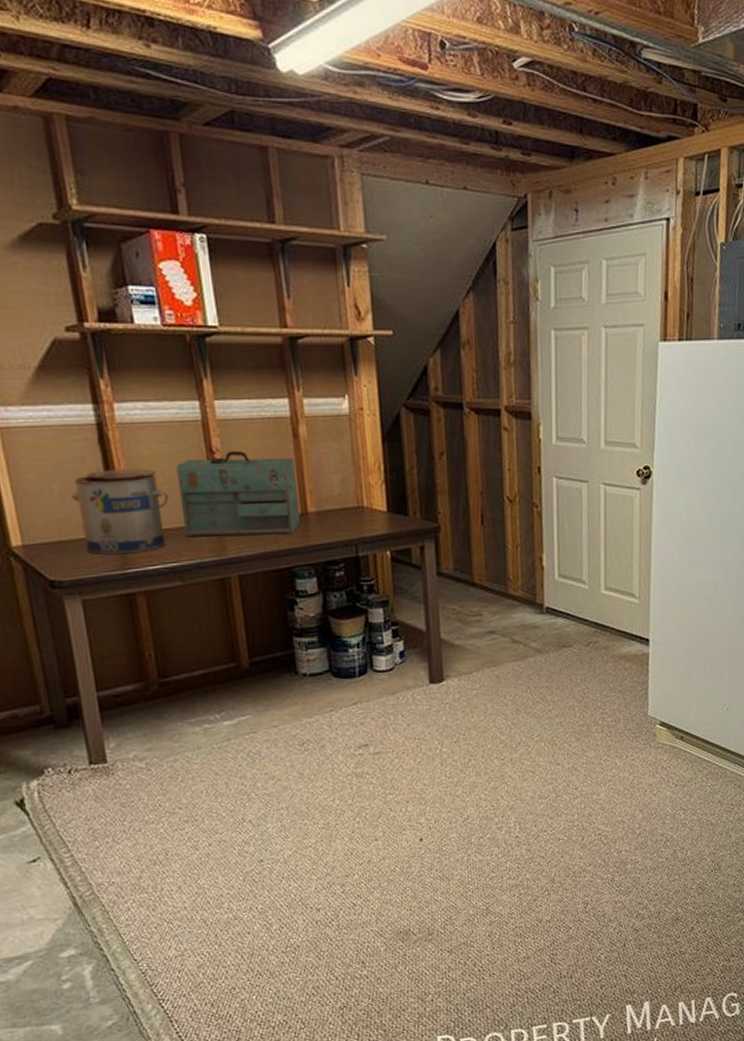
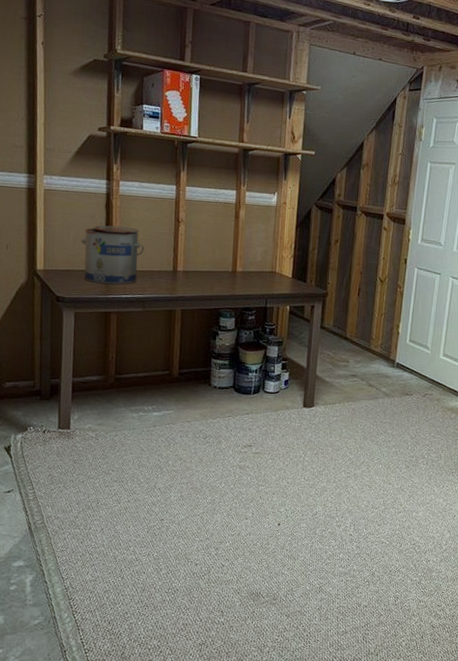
toolbox: present [176,450,300,537] -> none [151,222,233,285]

